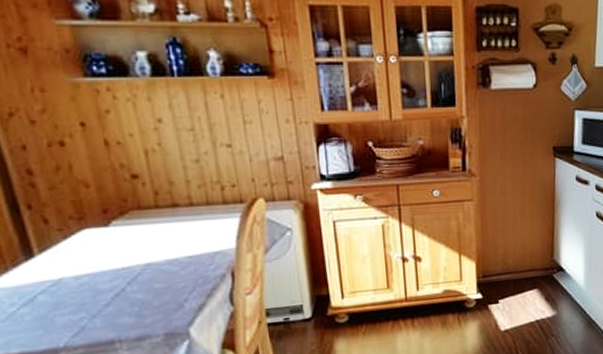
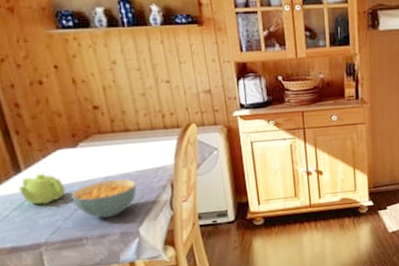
teapot: none [29,258,94,299] -> present [18,173,66,205]
cereal bowl: none [100,266,187,316] -> present [71,179,137,218]

